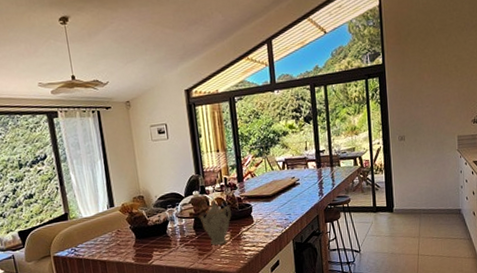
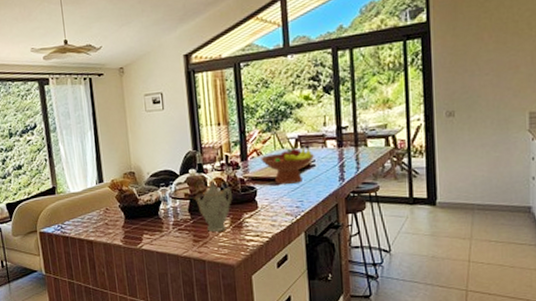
fruit bowl: none [254,166,299,201] -> present [261,145,315,184]

